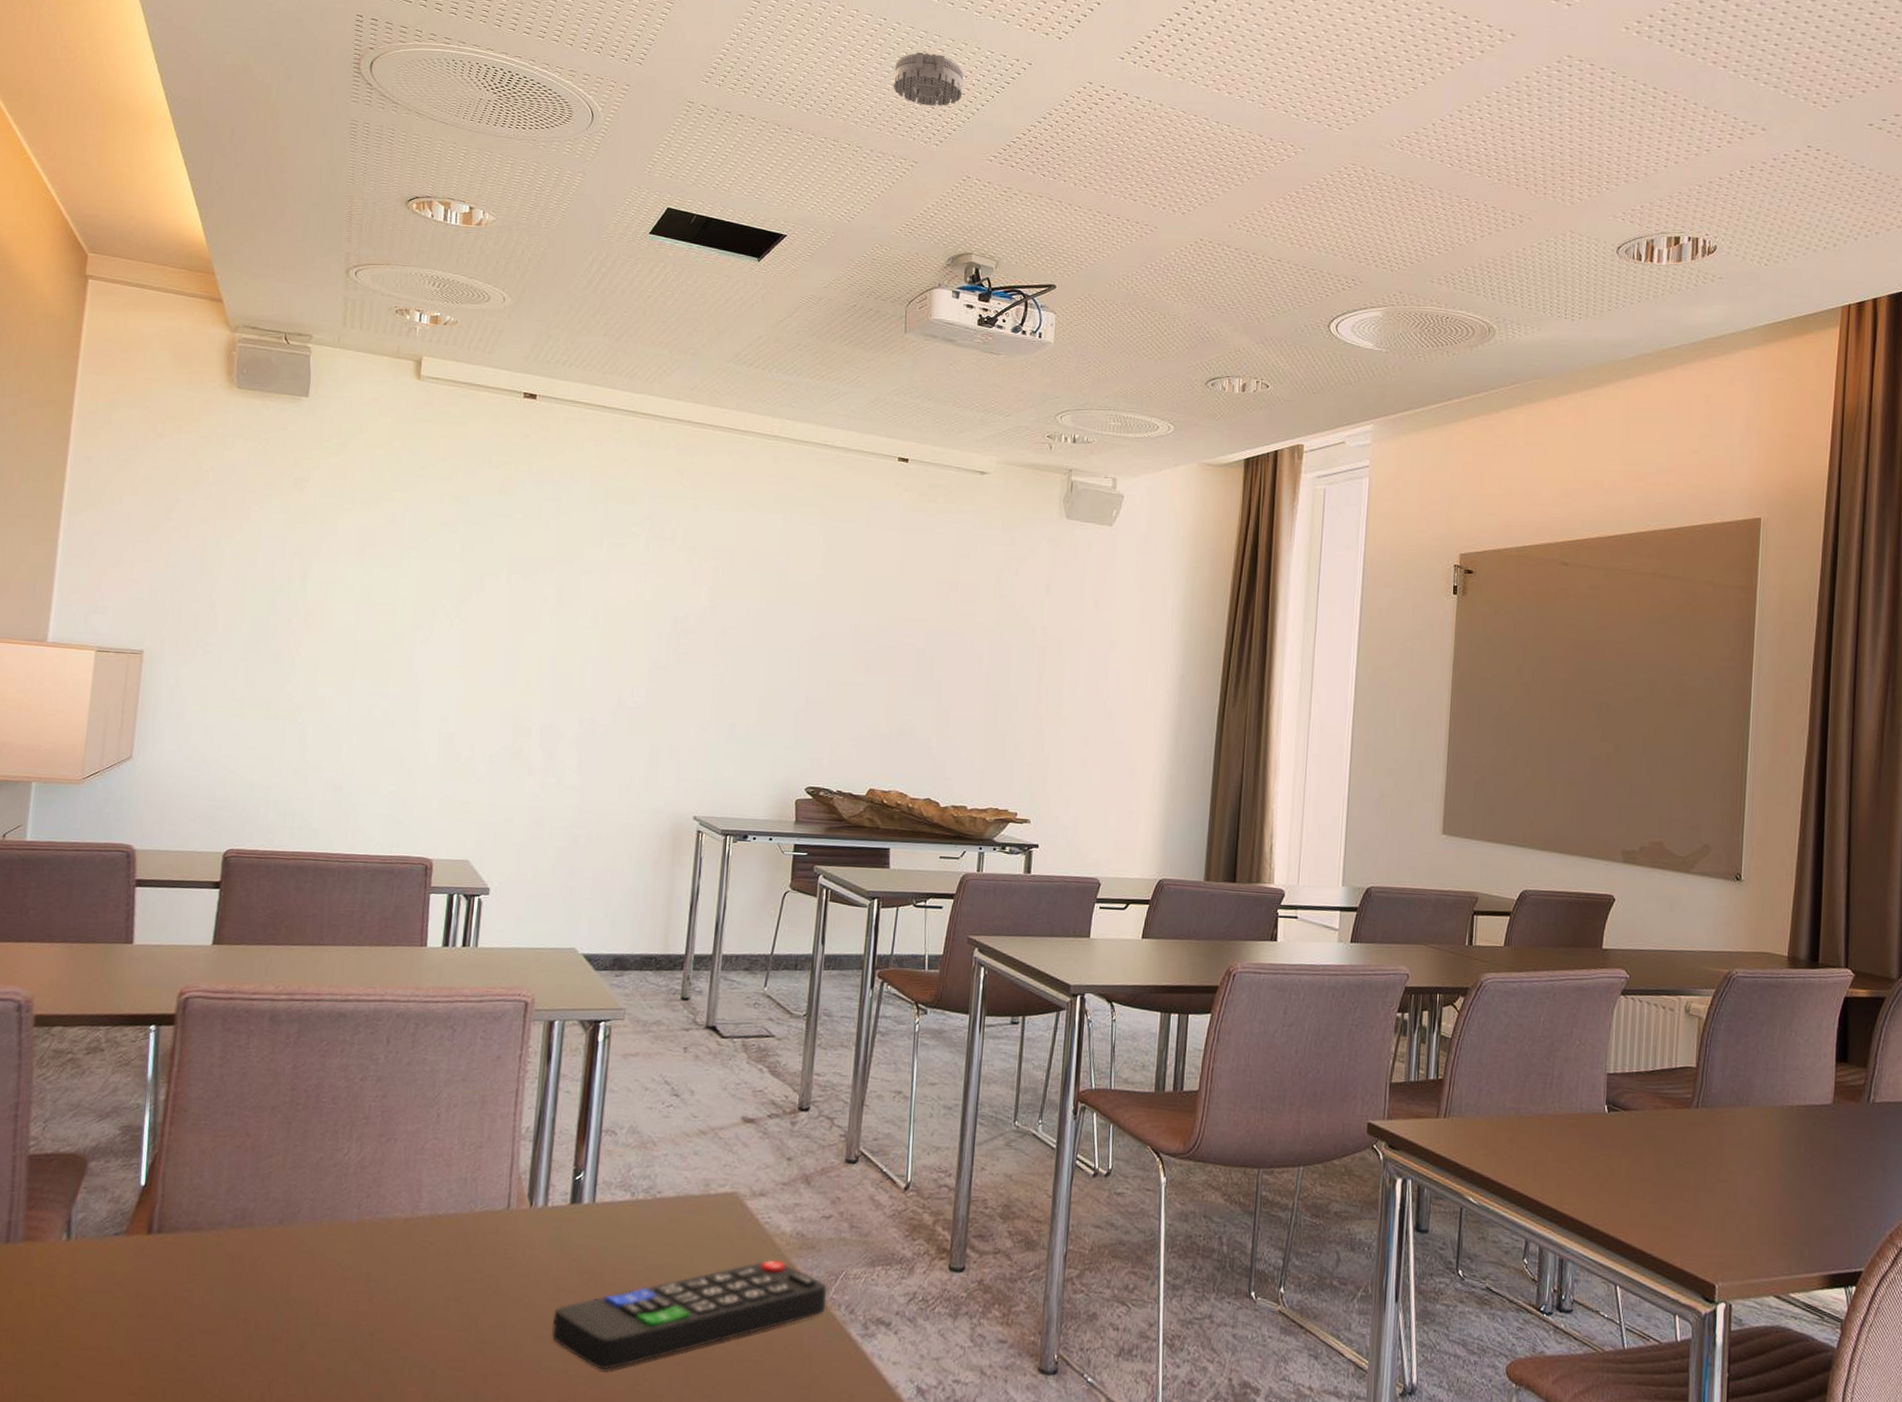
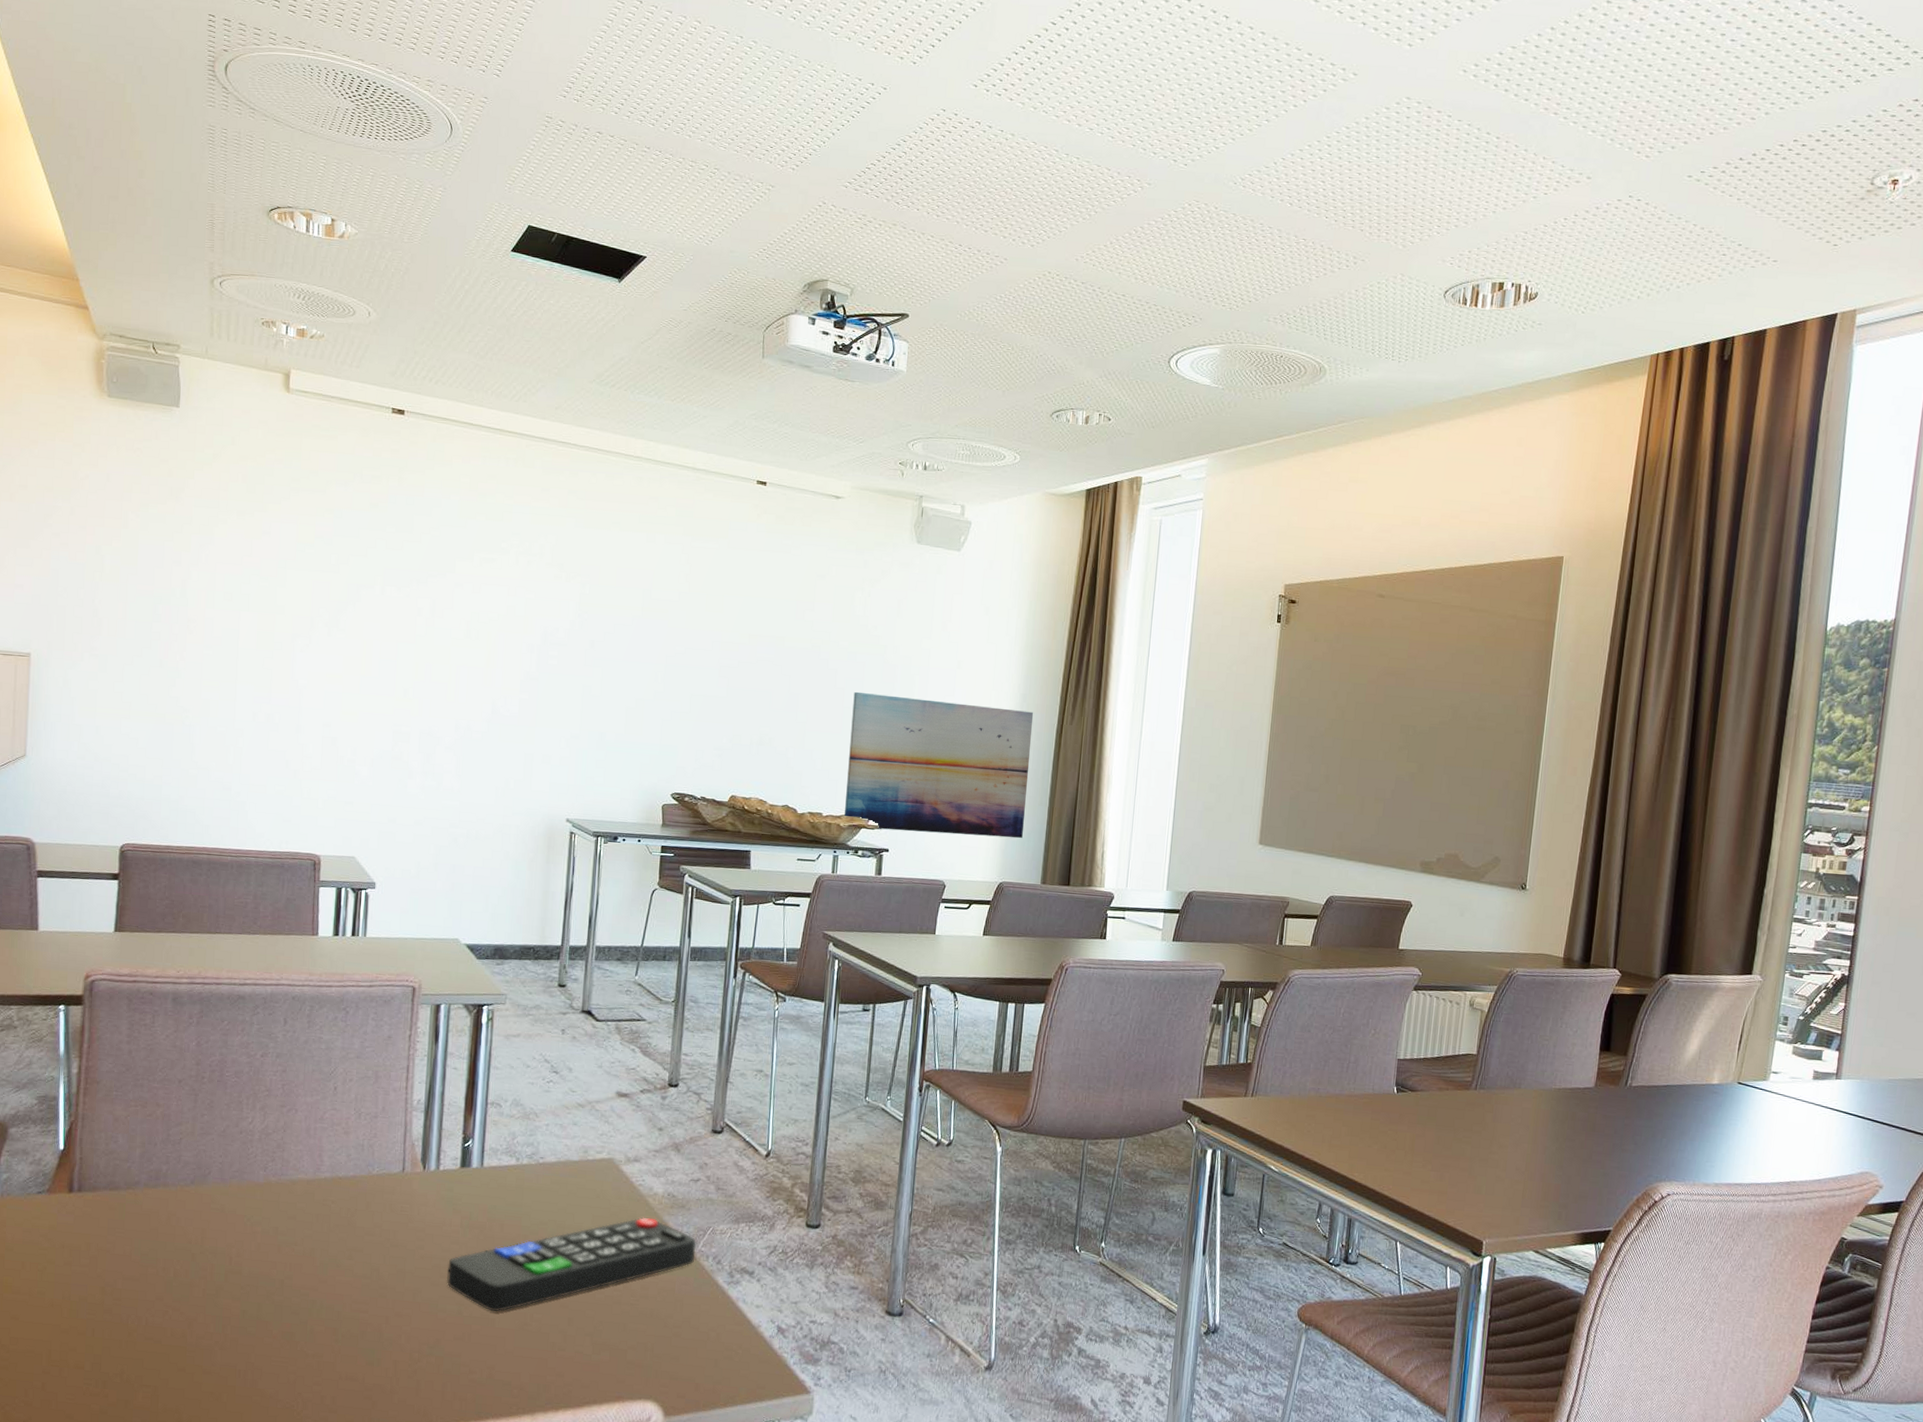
smoke detector: present [893,52,964,106] -> none [750,72,820,130]
wall art: none [991,675,1193,832] -> present [845,691,1034,839]

